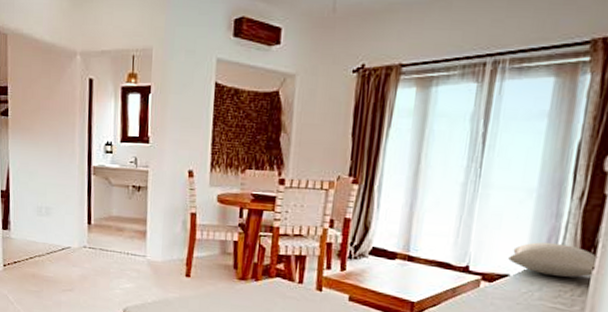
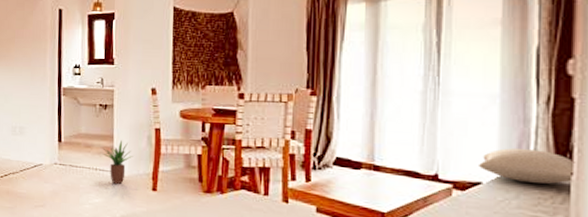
potted plant: none [134,224,167,270] -> present [102,140,133,185]

